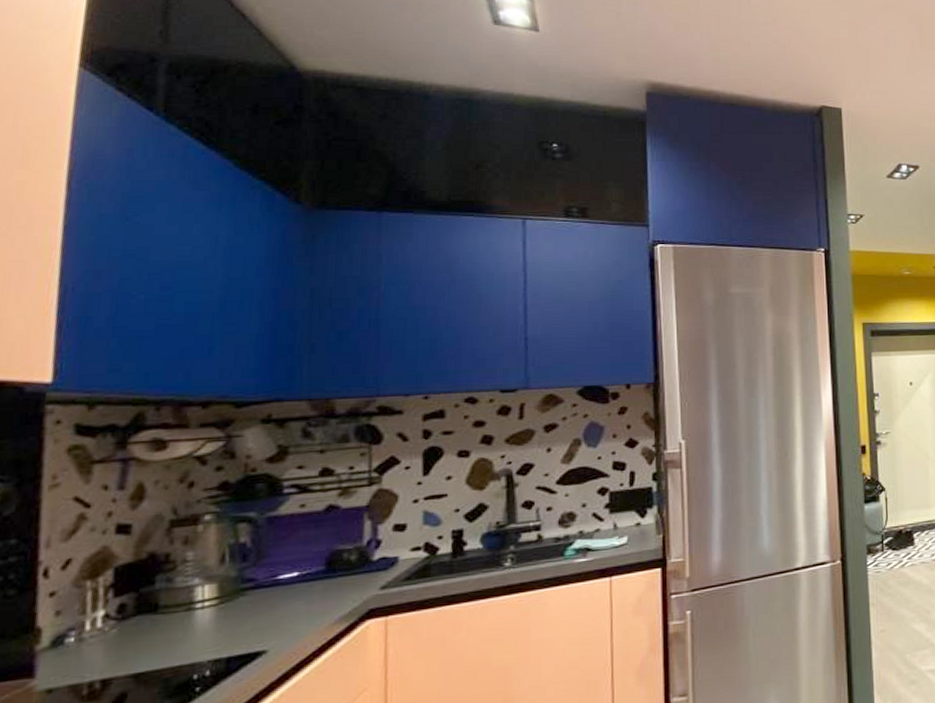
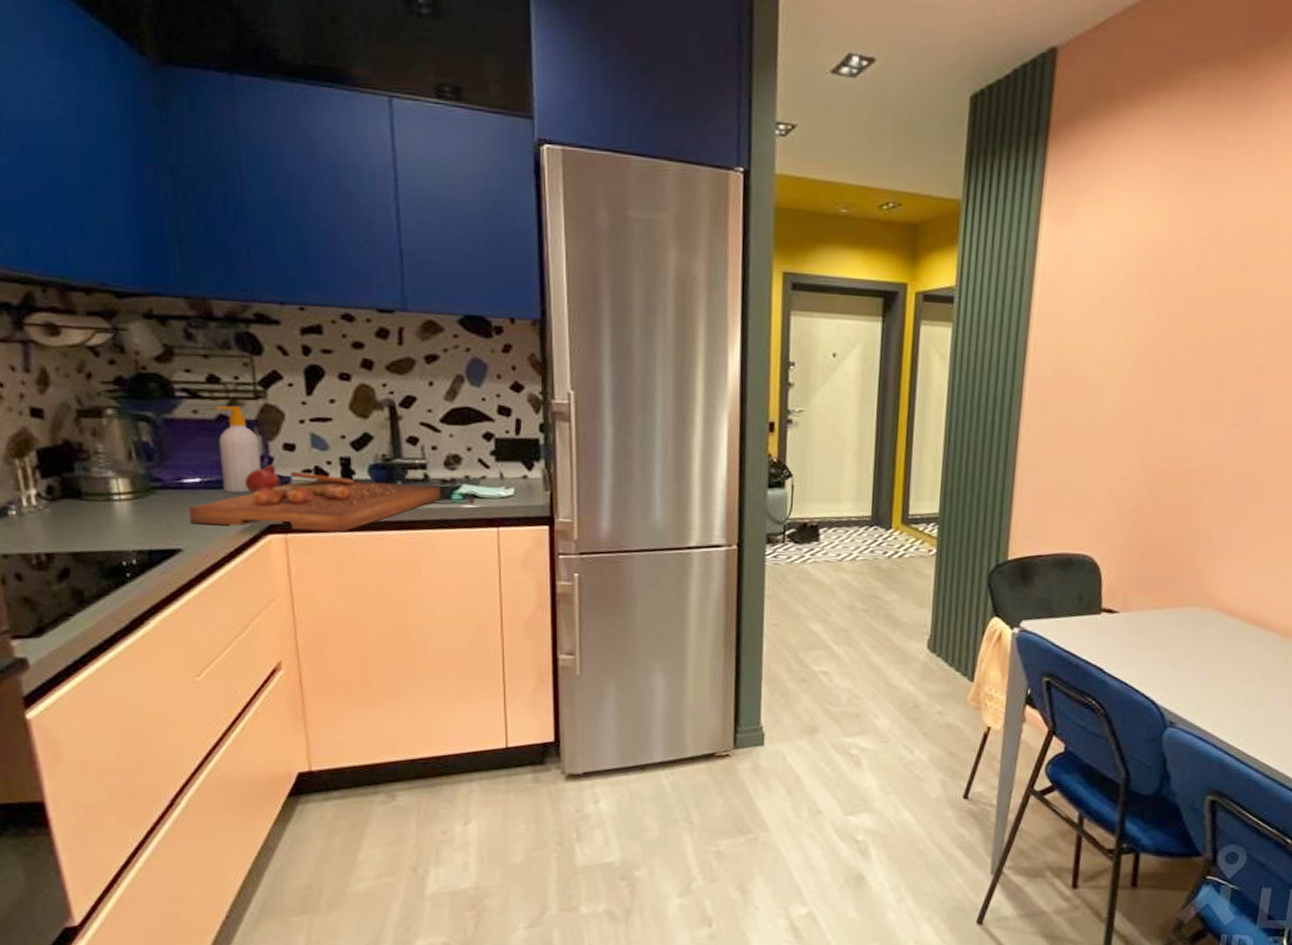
cutting board: none [279,545,555,622] -> present [188,472,441,532]
soap bottle: none [322,495,368,582] -> present [215,405,262,493]
fruit: none [348,546,387,580] -> present [245,463,281,494]

